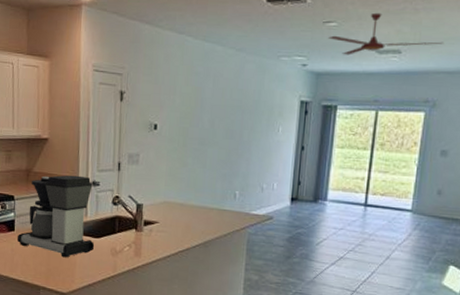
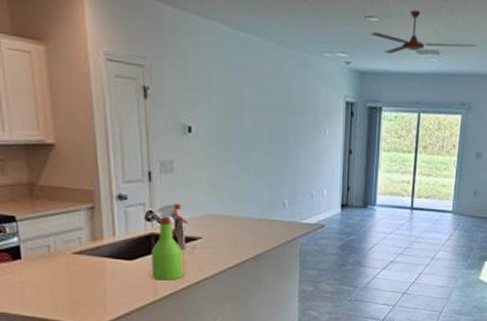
coffee maker: present [17,175,95,258] -> none [26,188,128,286]
spray bottle: none [113,190,148,259] -> present [150,203,188,280]

